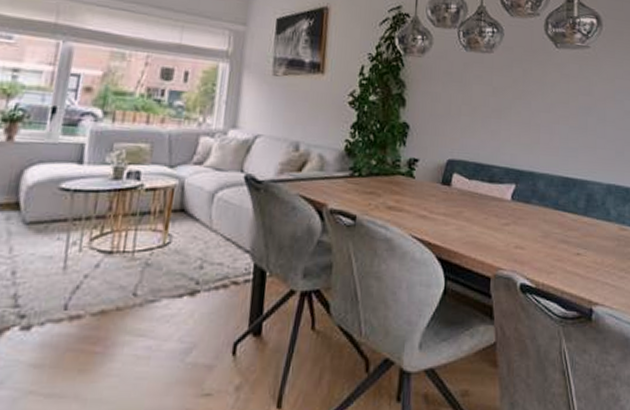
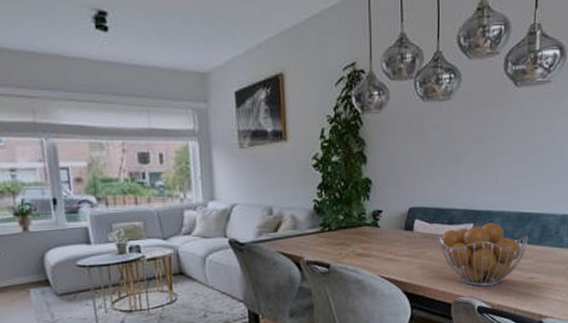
fruit basket: none [478,185,574,259] -> present [439,223,529,286]

